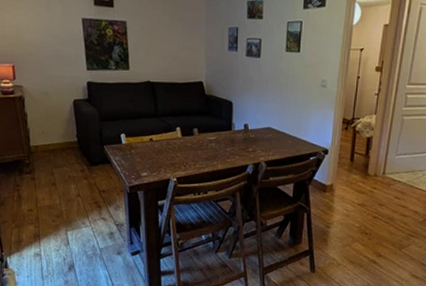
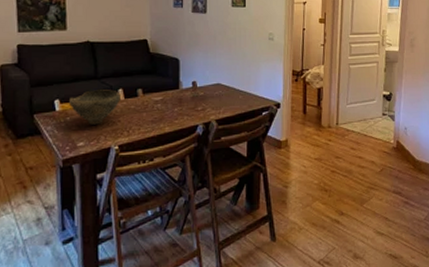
bowl: none [133,127,178,158] -> present [68,90,121,125]

